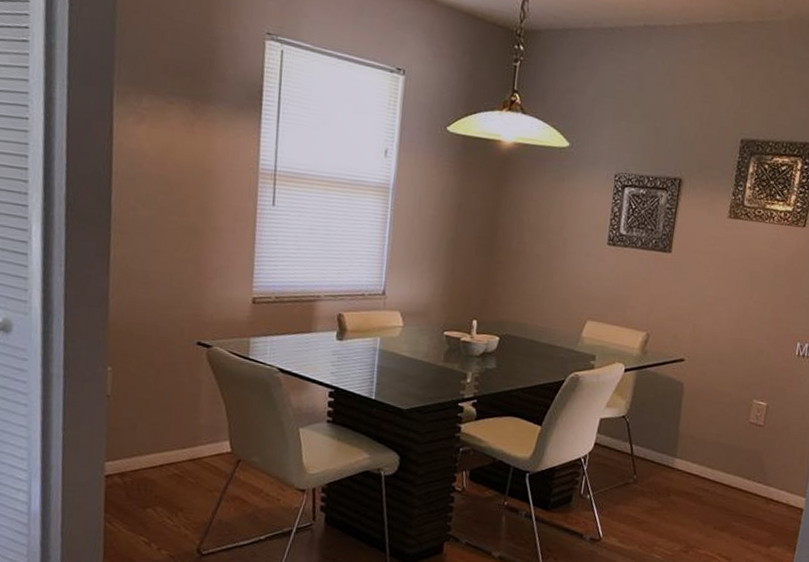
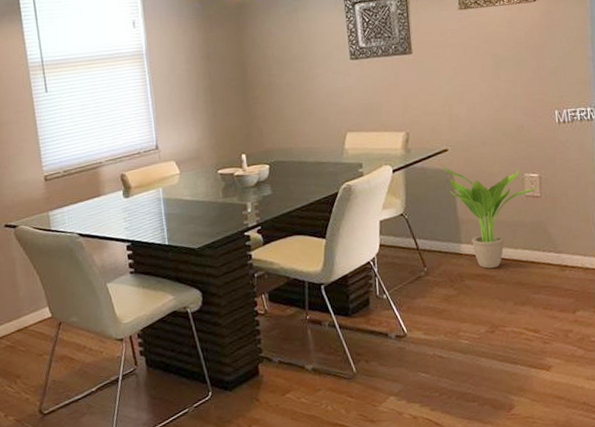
potted plant: none [673,374,764,489] -> present [440,165,538,269]

